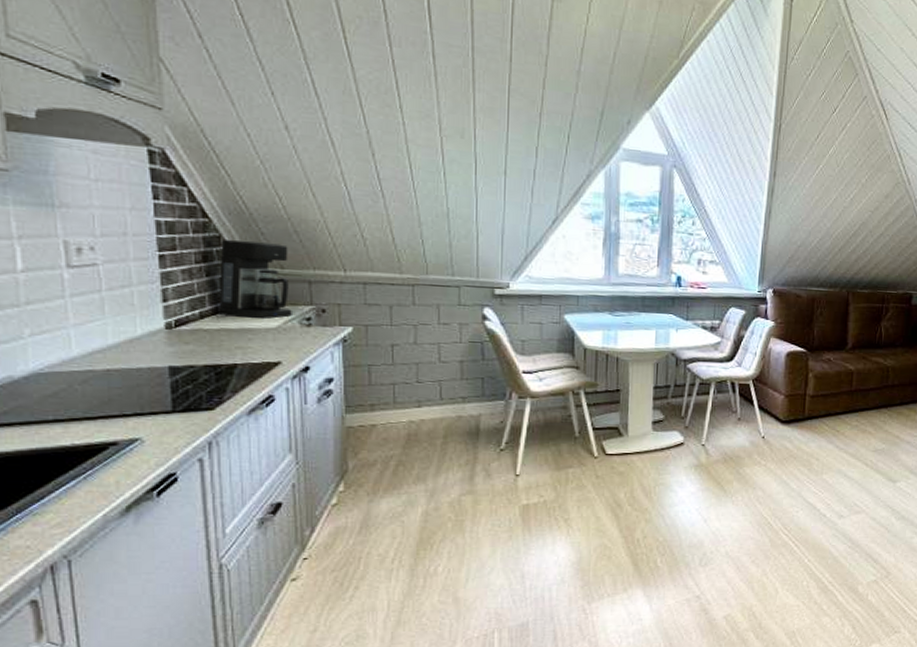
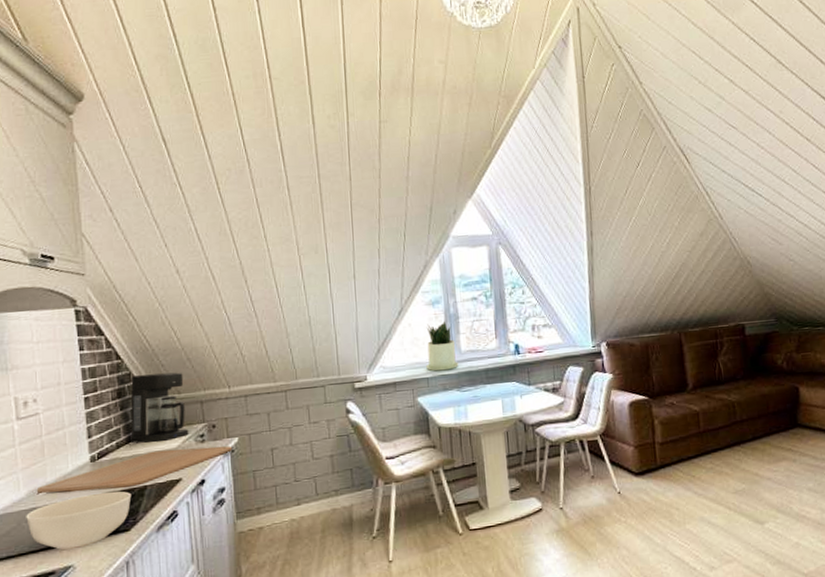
bowl: none [79,364,218,422] -> present [26,491,132,551]
chopping board: none [93,327,345,364] -> present [36,446,233,493]
planter: none [578,239,614,292] -> present [426,322,459,371]

